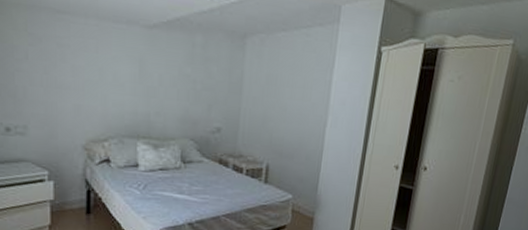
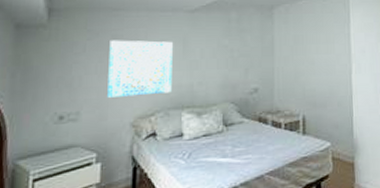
wall art: none [55,49,127,119] -> present [107,40,173,98]

